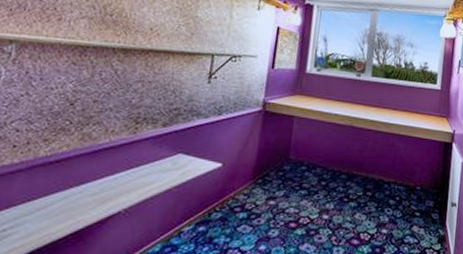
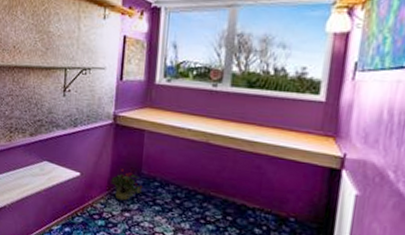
potted plant: none [255,156,290,189] -> present [110,169,143,201]

